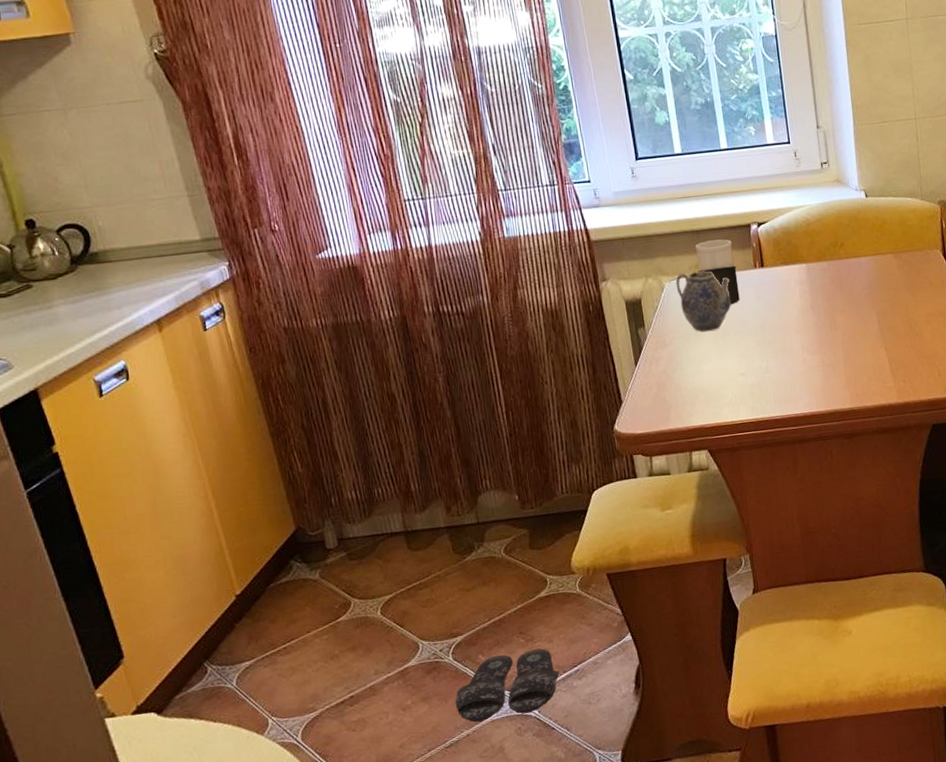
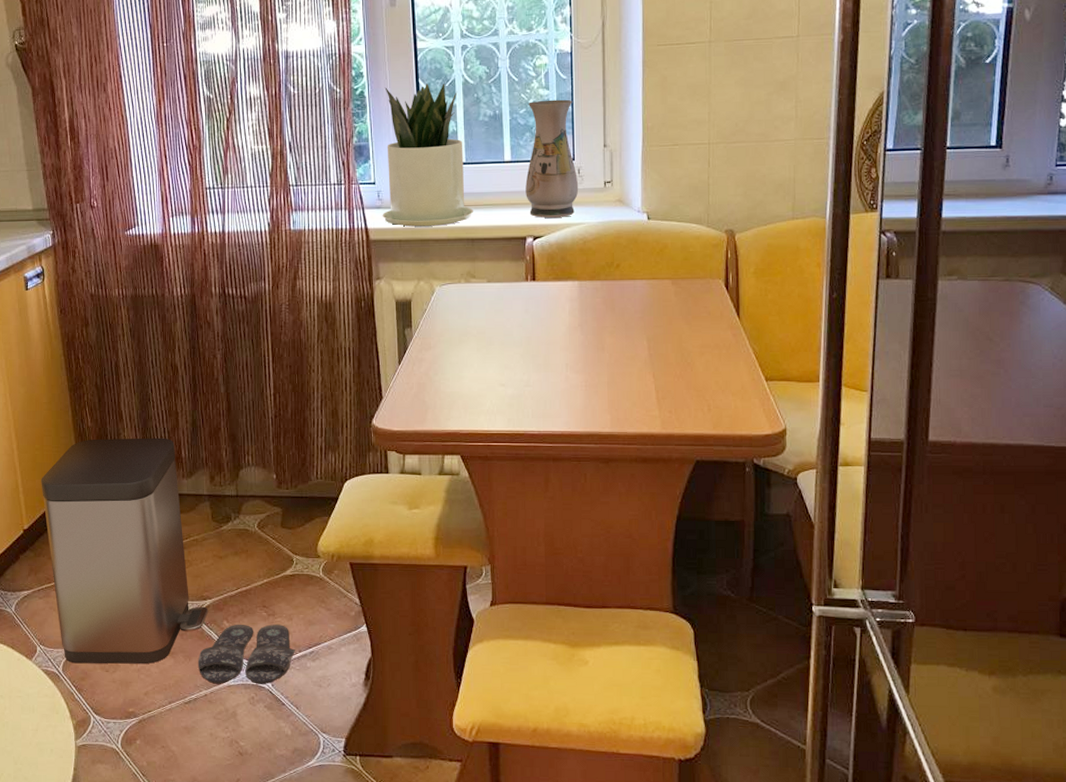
pedal bin: none [249,473,461,729] -> present [41,438,209,664]
planter: none [589,73,695,224] -> present [382,83,473,227]
teapot: present [675,271,731,332] -> none [446,278,500,338]
cup: present [695,239,740,304] -> none [469,249,508,314]
vase: none [739,82,797,204] -> present [525,99,579,218]

